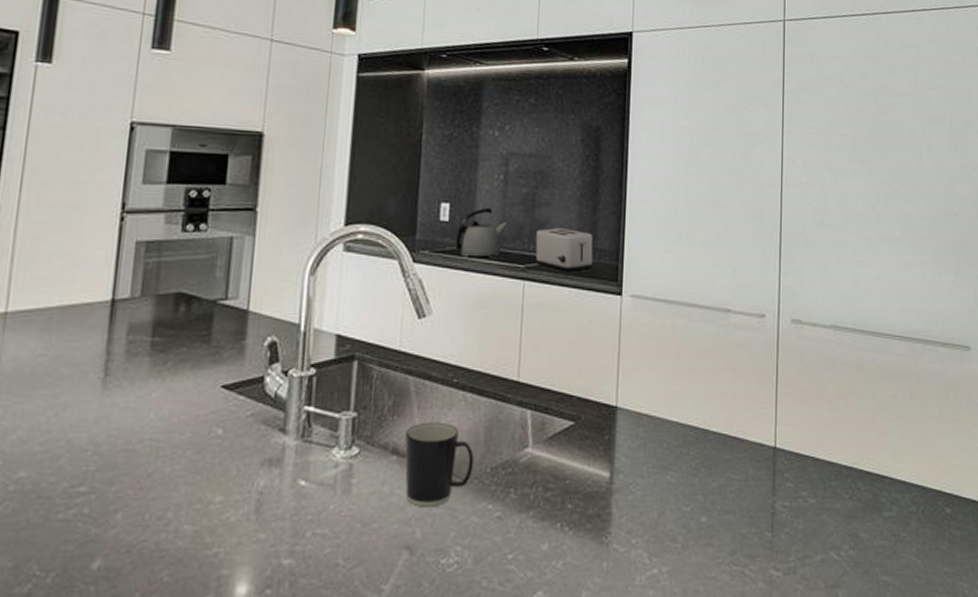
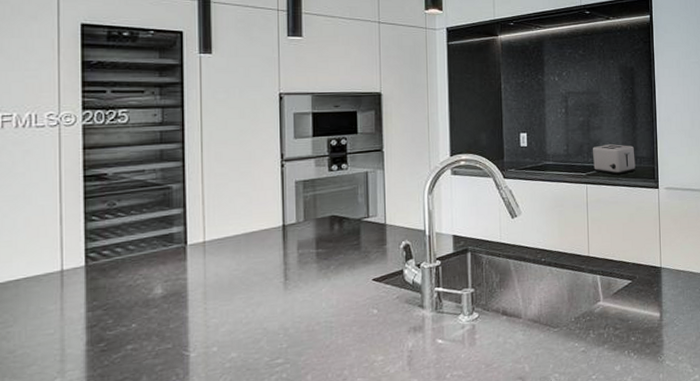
mug: present [404,422,474,508] -> none [511,289,562,350]
kettle: present [455,207,508,257] -> none [533,133,571,171]

